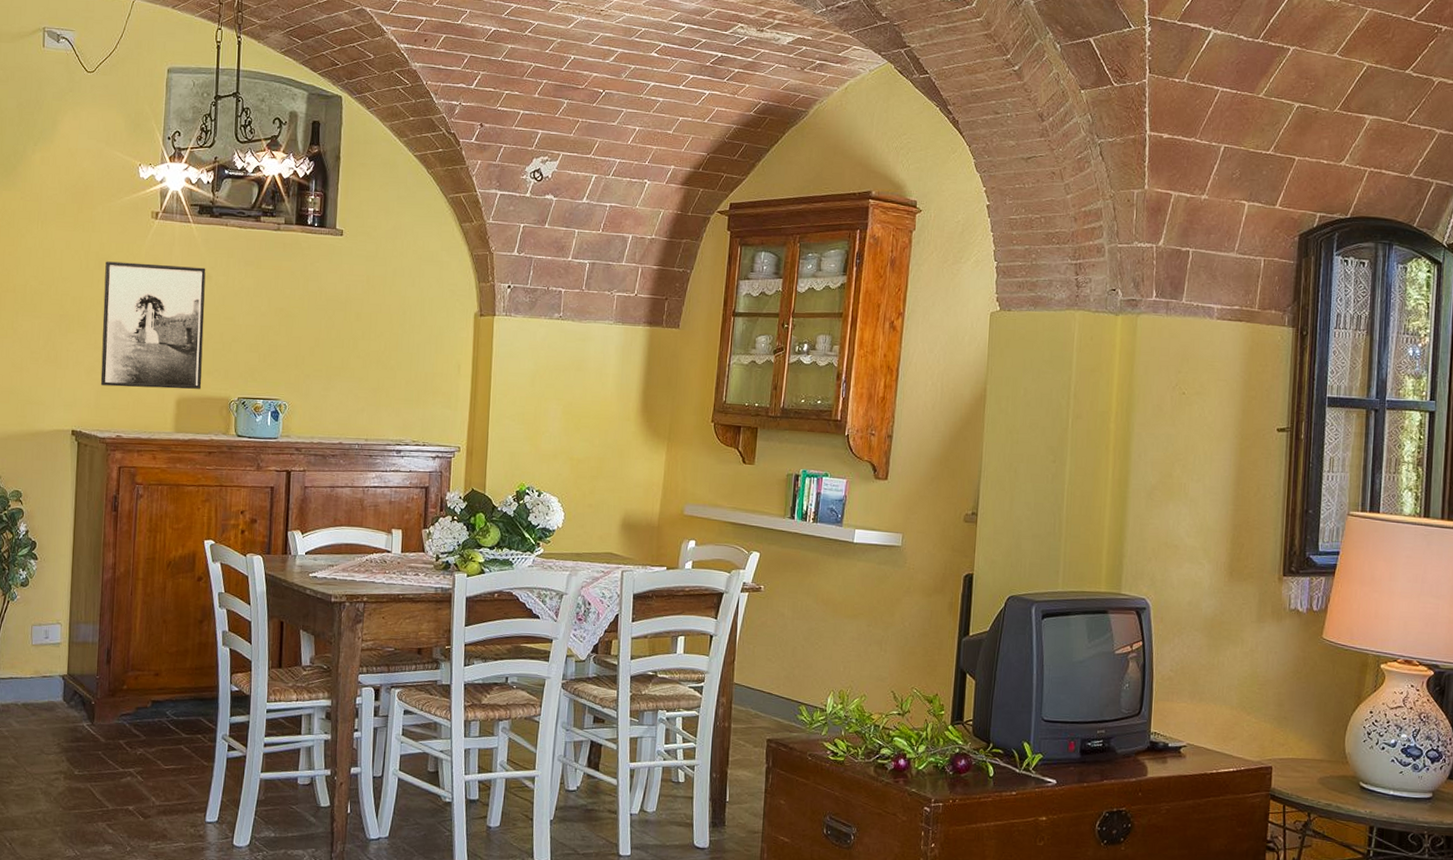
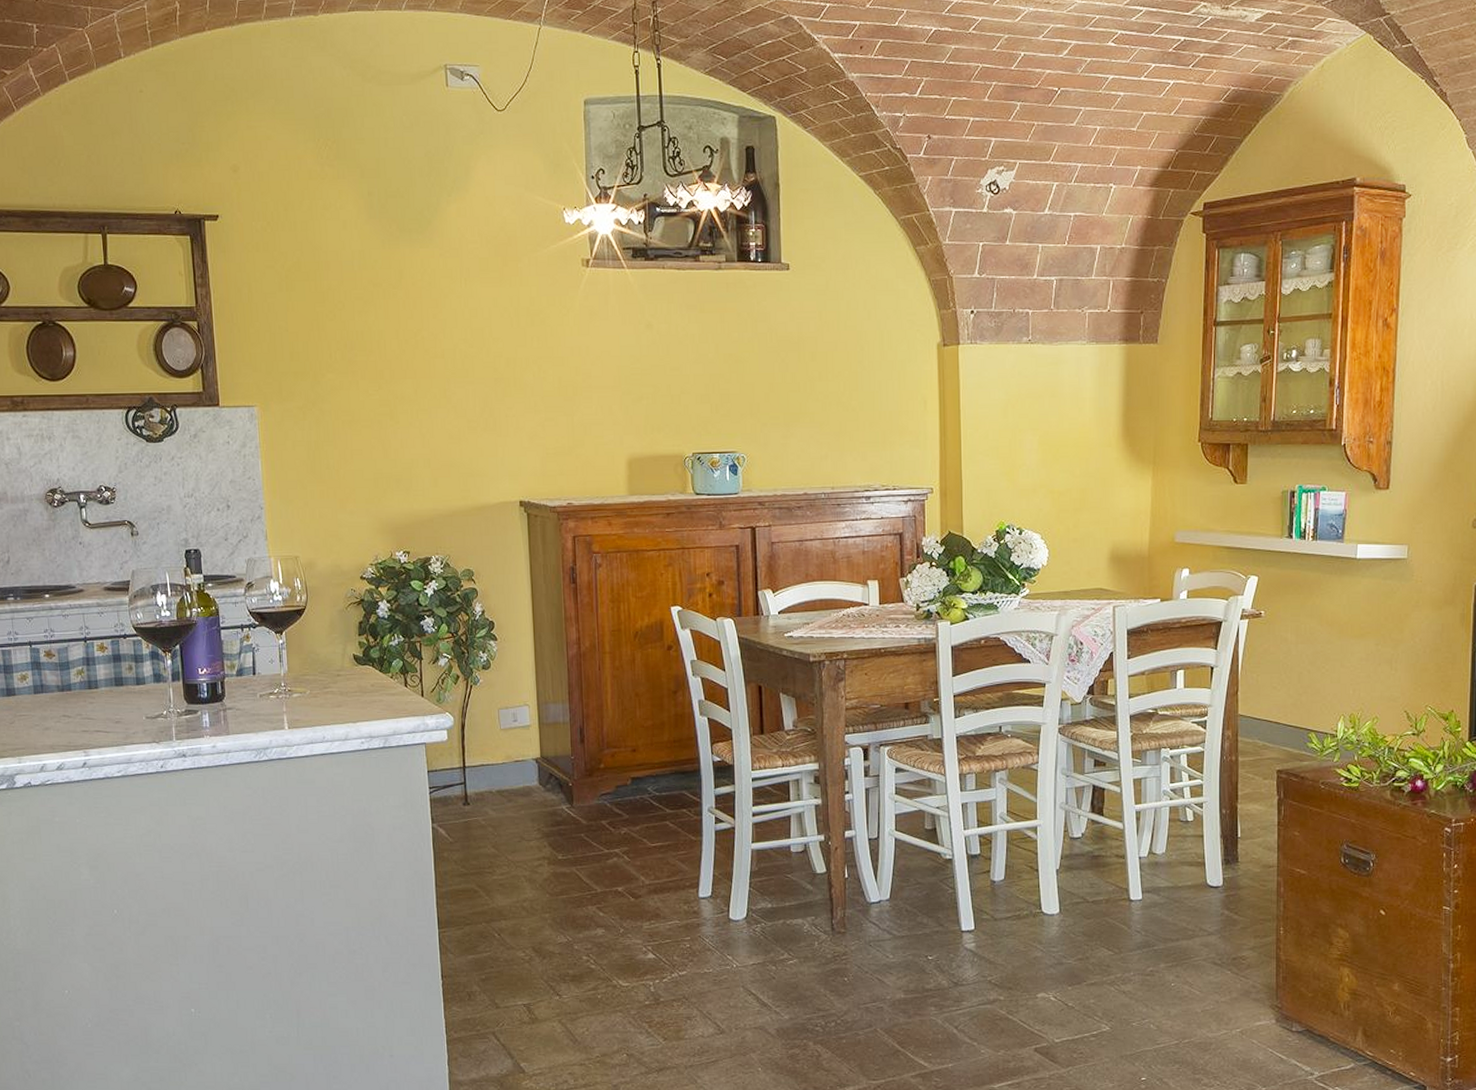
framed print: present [100,261,206,389] -> none [538,316,653,451]

